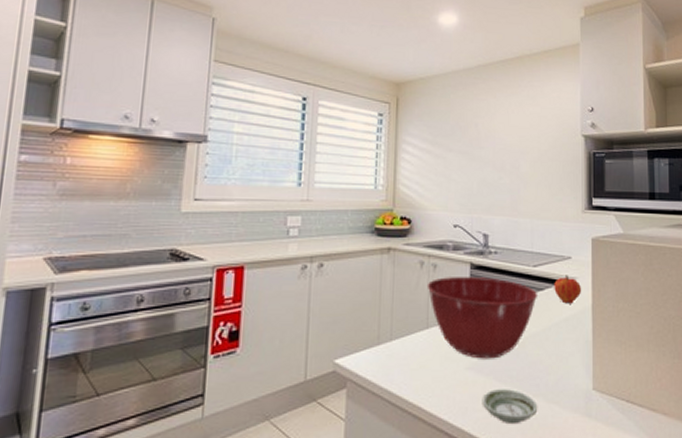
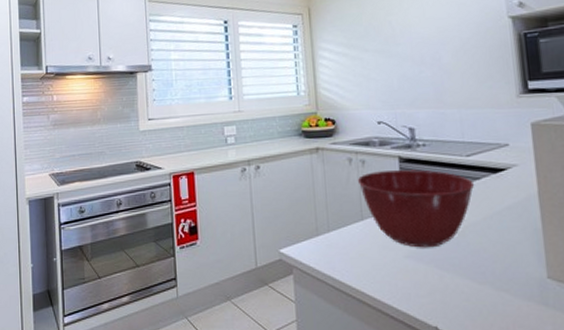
saucer: present [482,389,538,425] -> none [424,277,486,311]
fruit: present [554,275,582,304] -> none [491,163,525,192]

